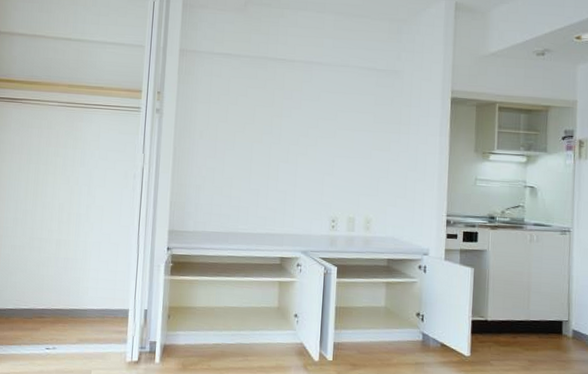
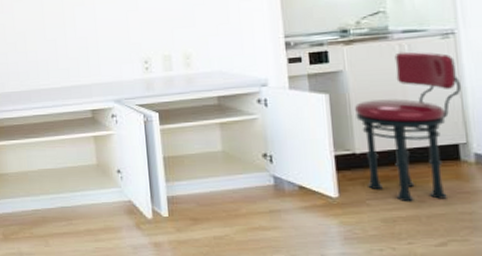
stool: none [491,241,570,365] -> present [354,51,462,202]

